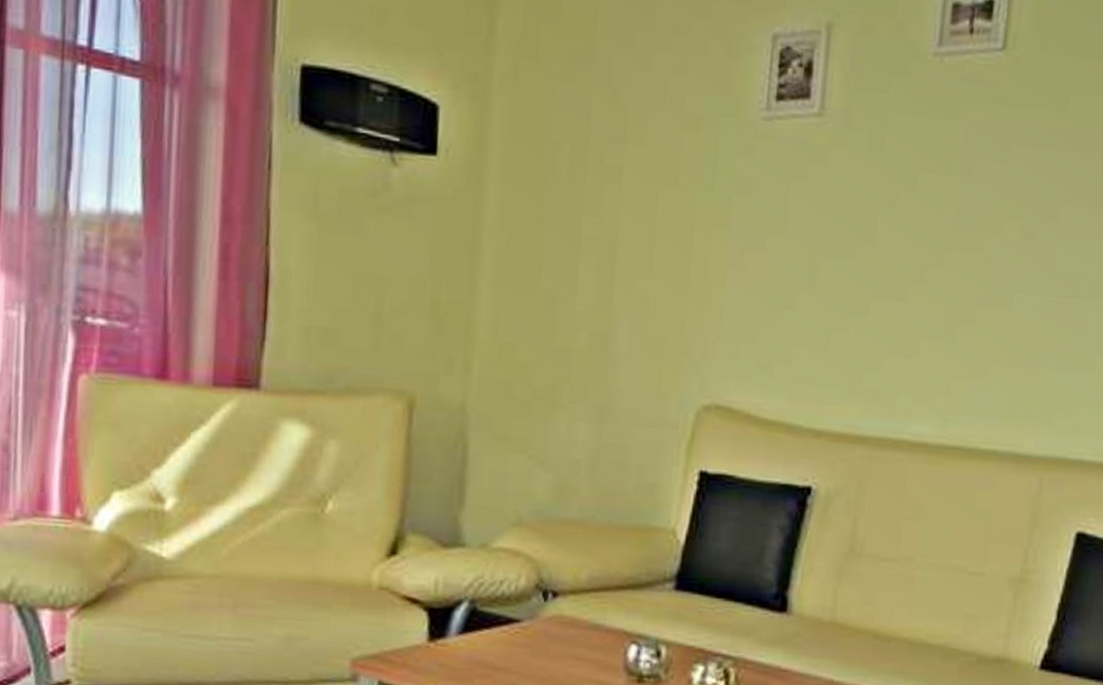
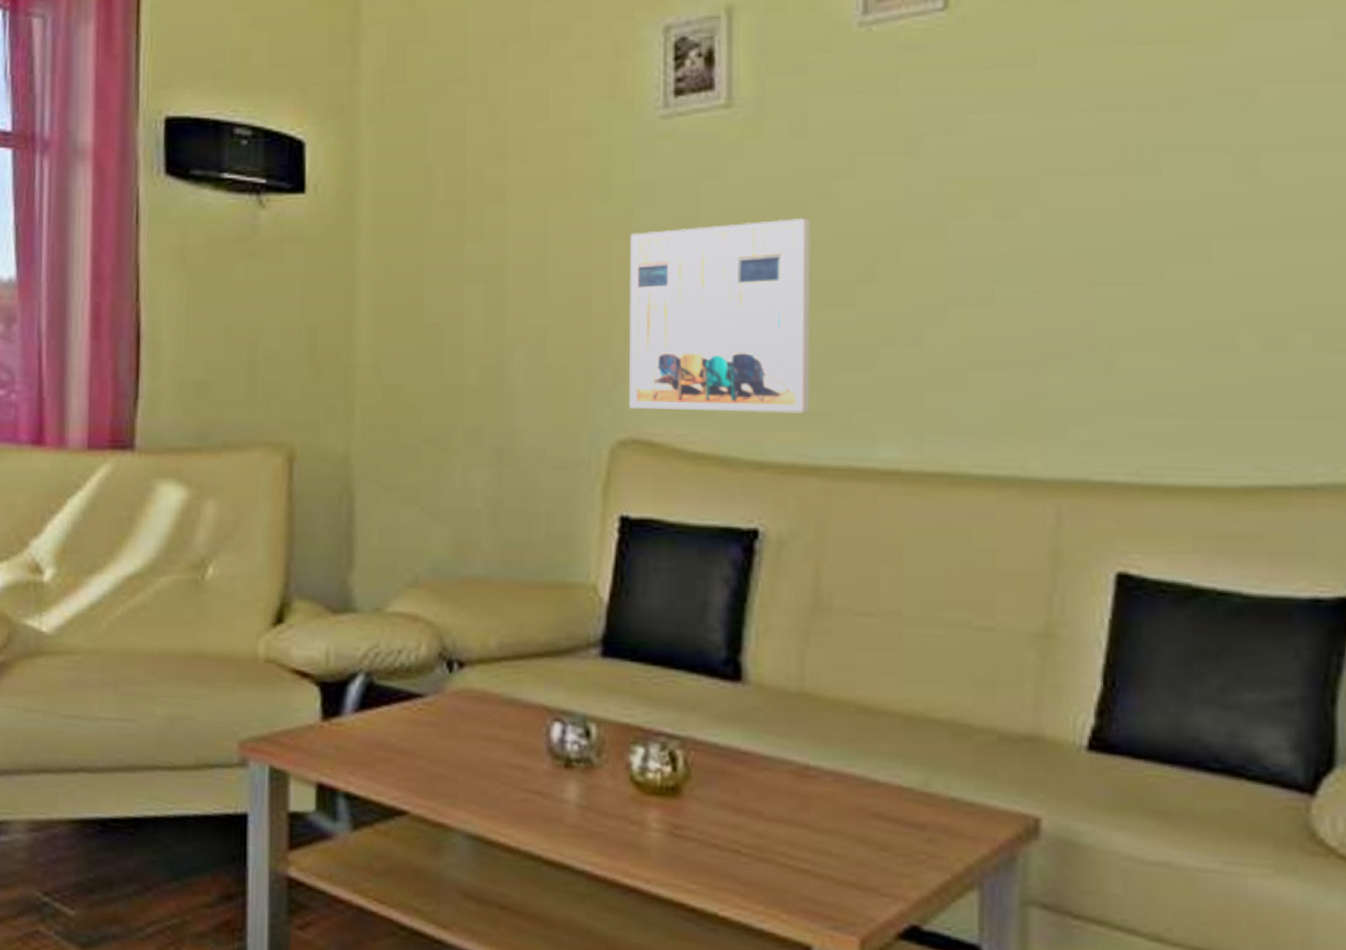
wall art: none [715,221,878,391] -> present [629,217,811,413]

